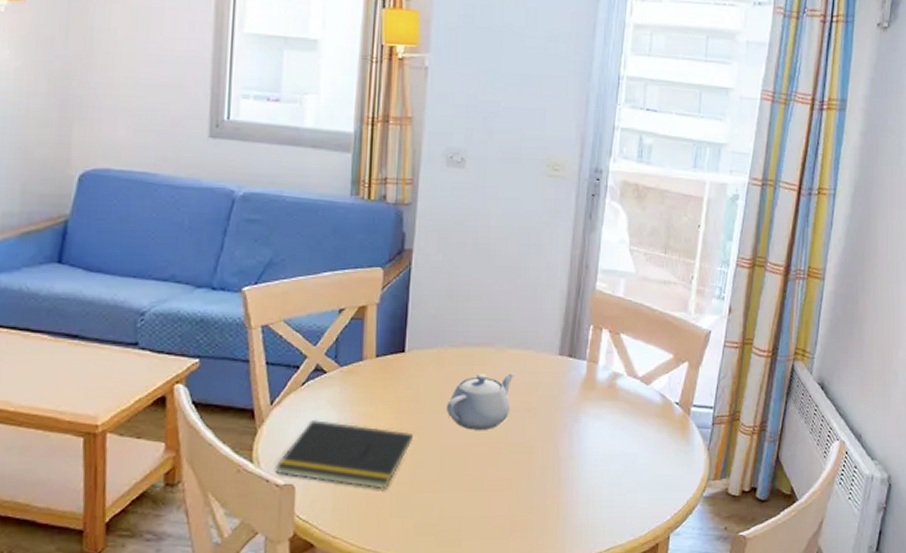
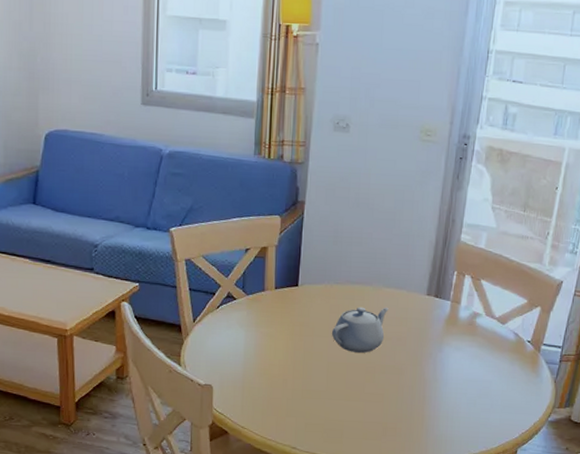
notepad: present [275,420,413,490] -> none [198,336,304,394]

